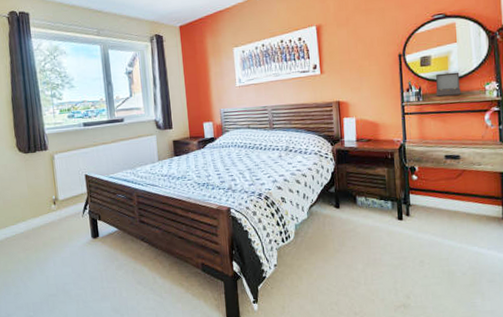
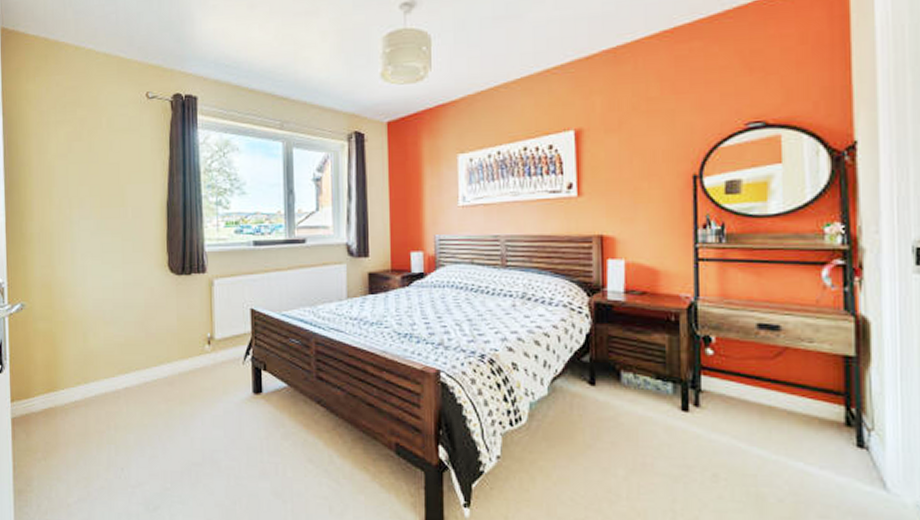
jewelry box: present [436,72,461,97] -> none [747,205,785,238]

